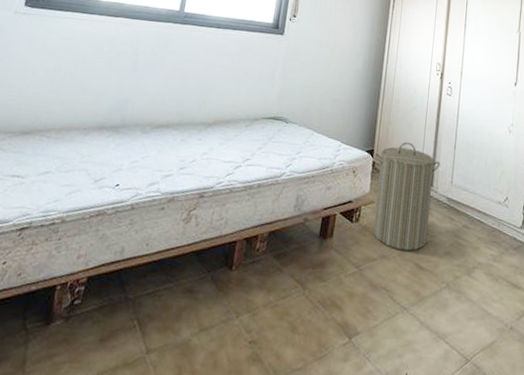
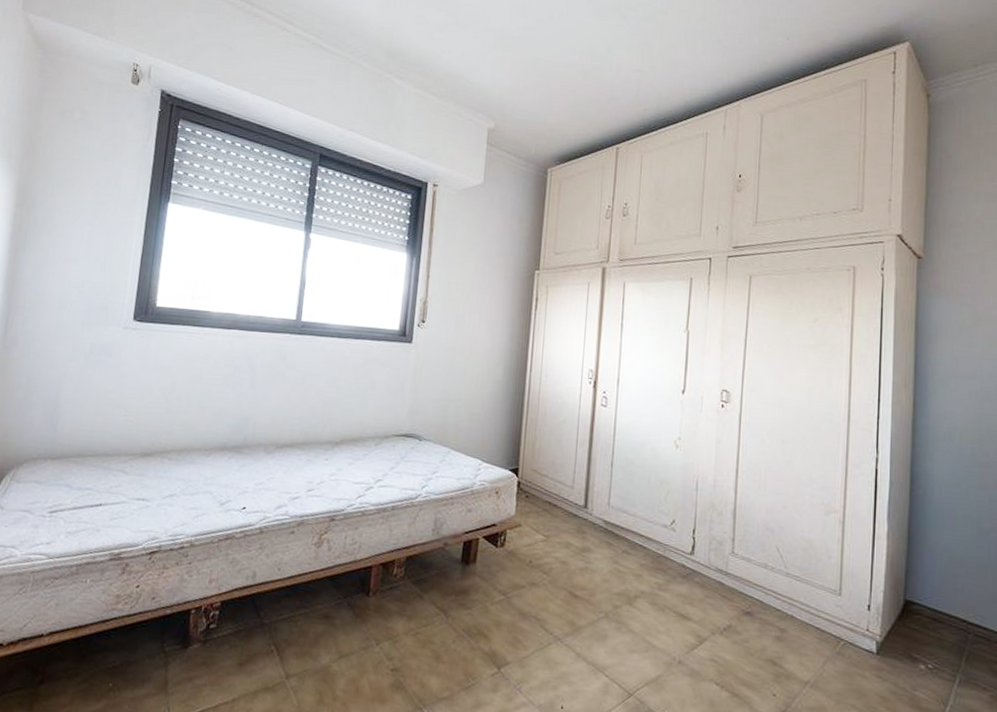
laundry hamper: present [373,142,440,251] -> none [520,459,595,578]

